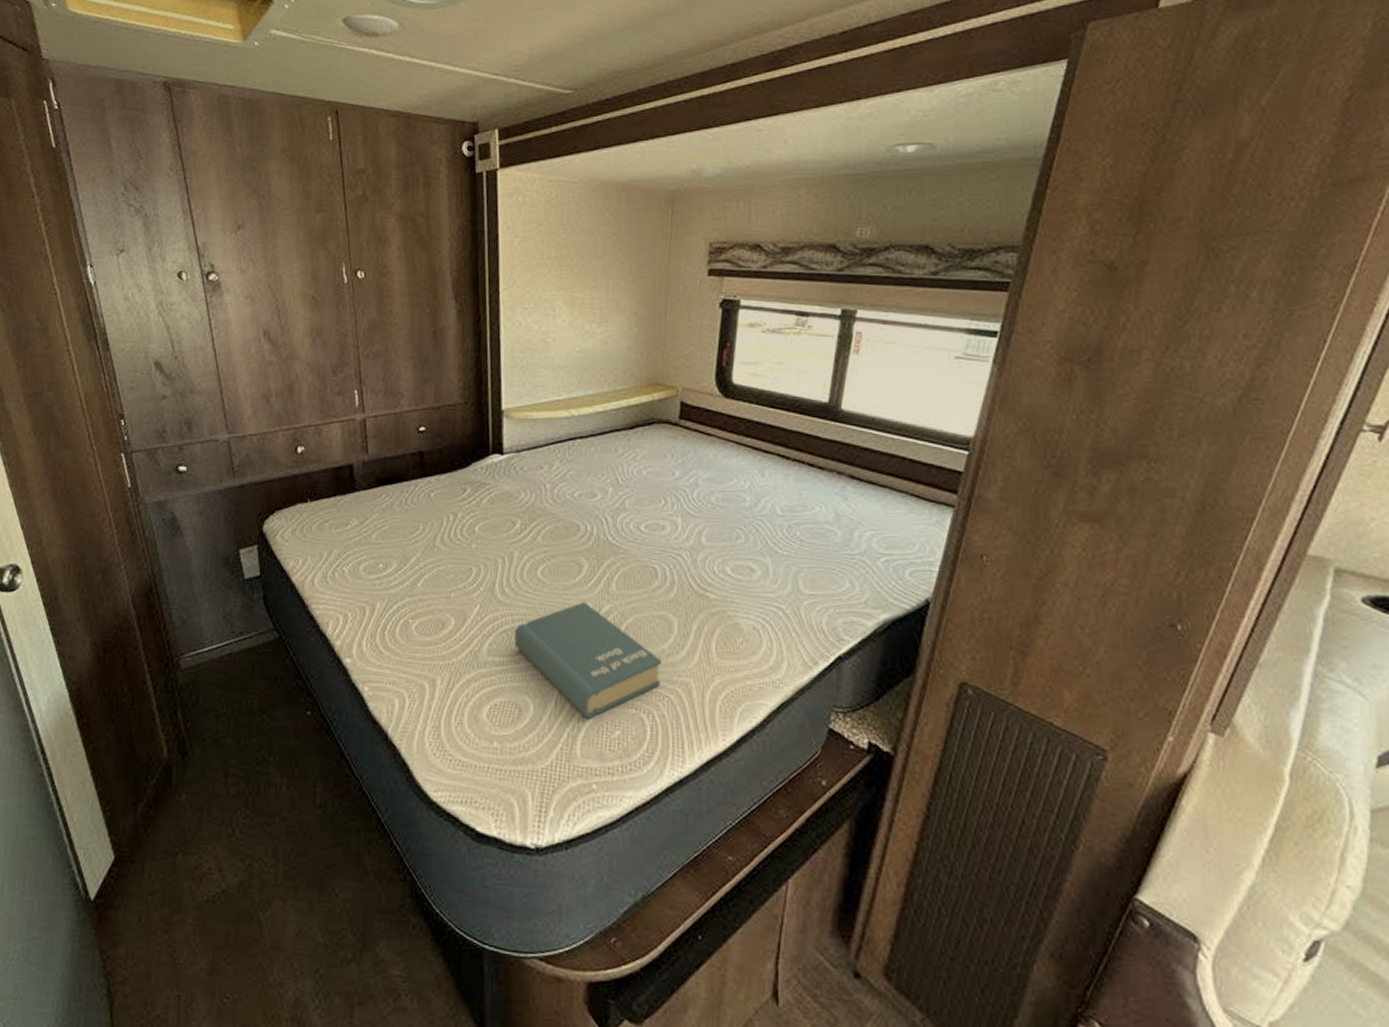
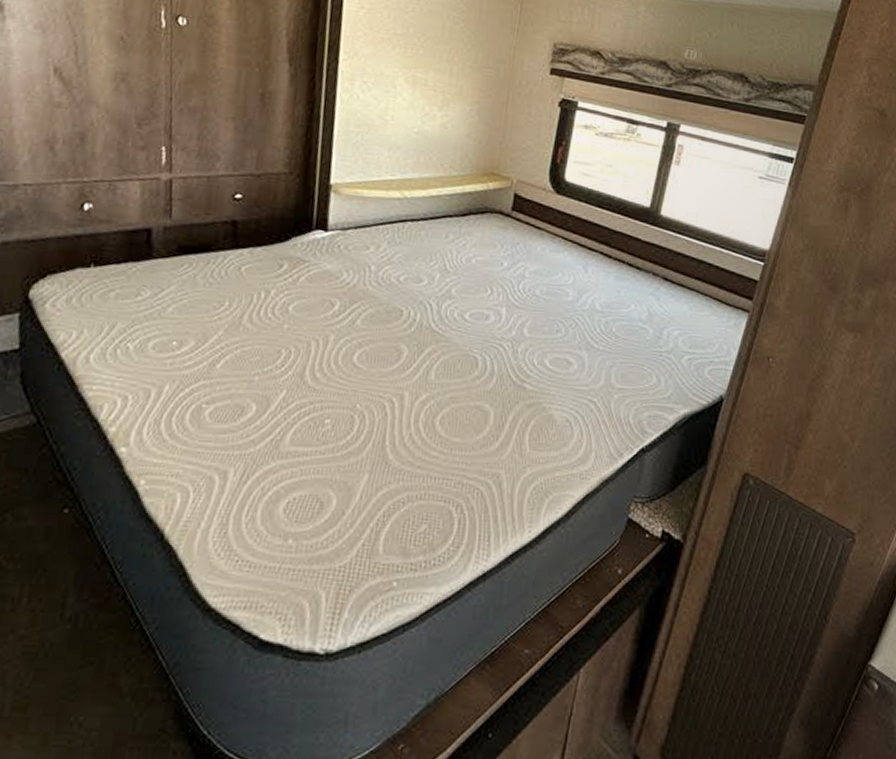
book: present [515,601,662,719] -> none [322,389,475,513]

